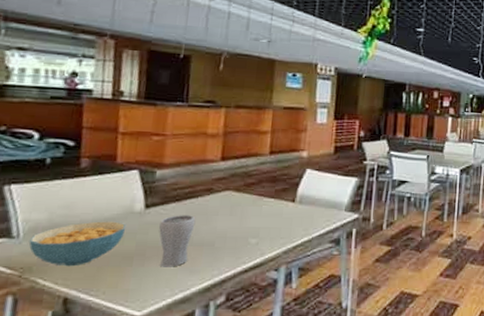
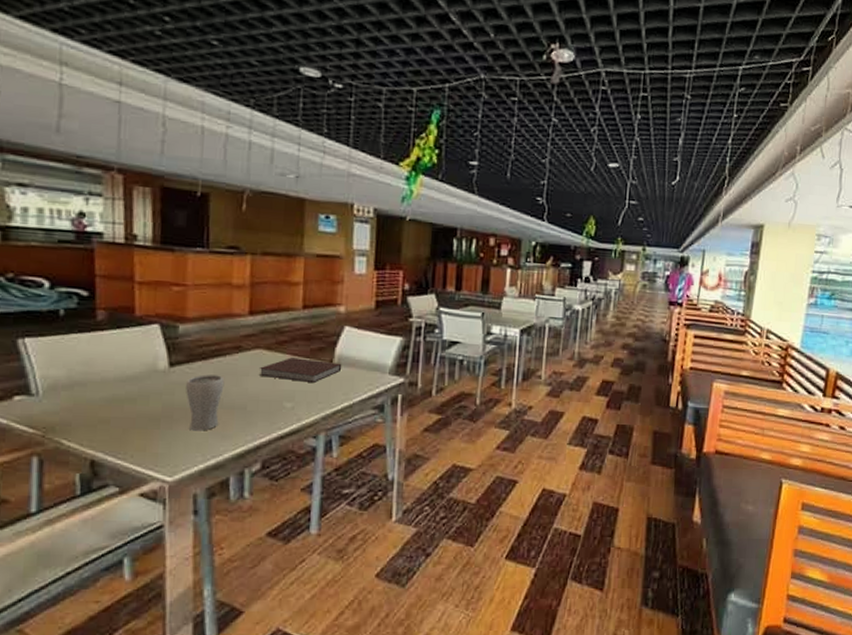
cereal bowl: present [28,221,127,267] -> none [49,379,151,428]
notebook: none [227,198,303,221] -> present [259,358,342,384]

